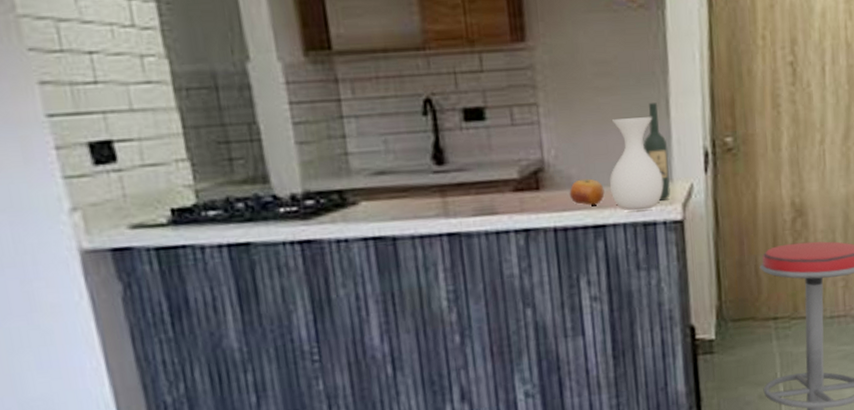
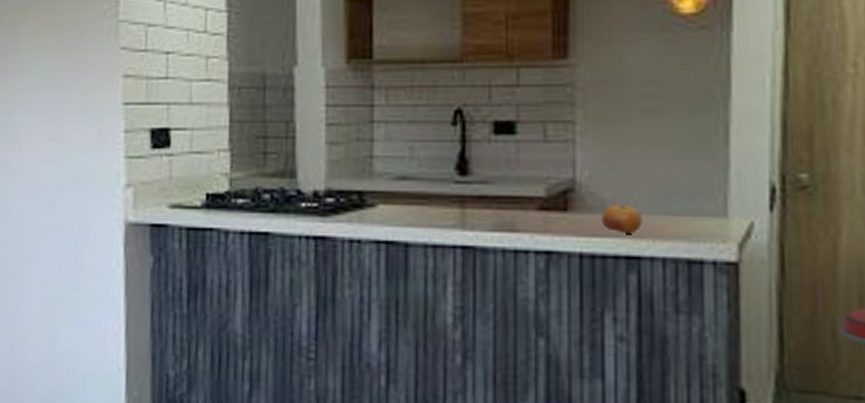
vase: present [609,117,664,211] -> none [649,143,716,246]
wine bottle: present [643,103,671,201] -> none [694,129,725,237]

